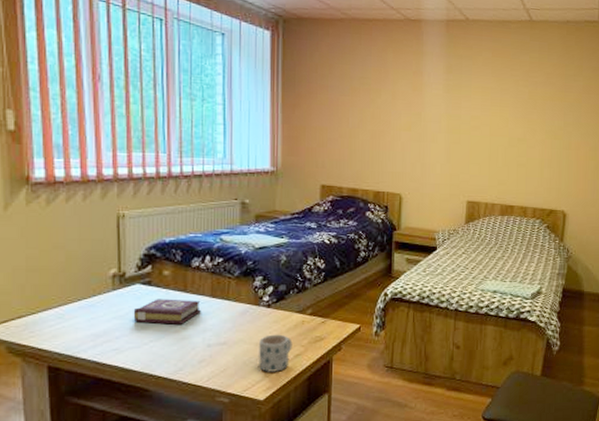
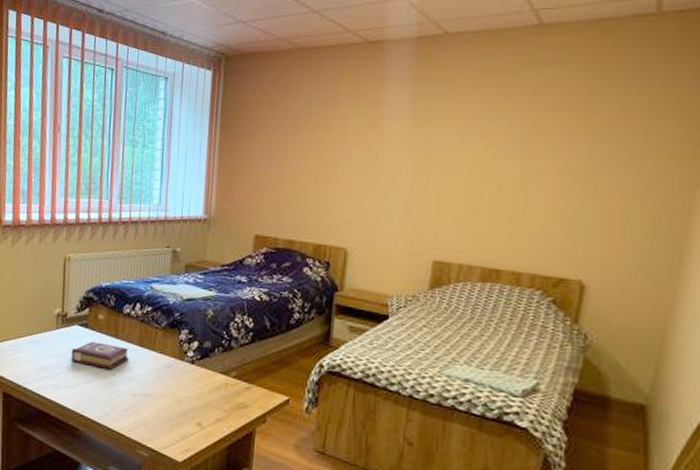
mug: present [259,334,293,372] -> none [179,393,214,435]

